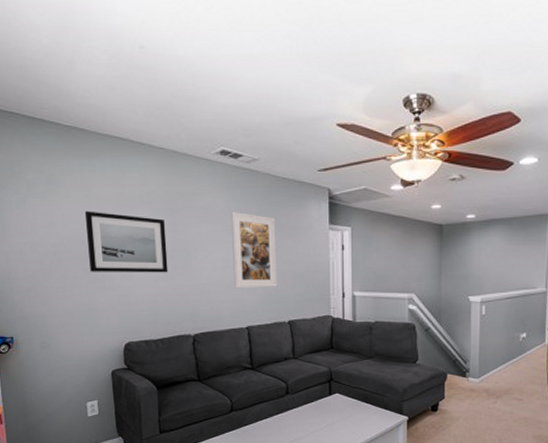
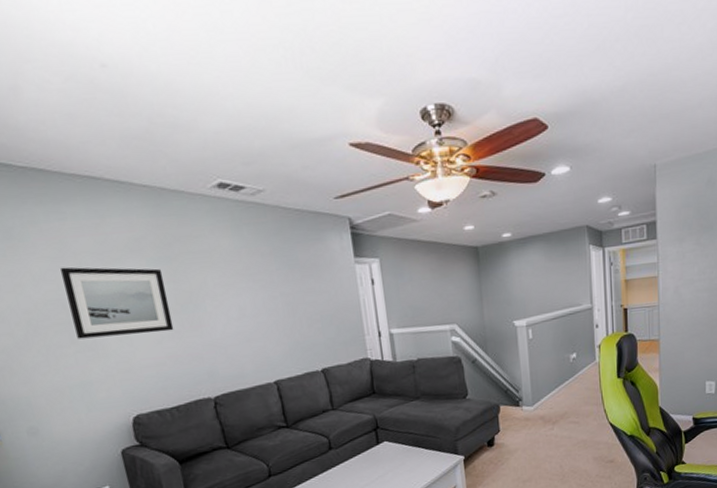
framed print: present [231,211,277,289] -> none [240,252,304,340]

